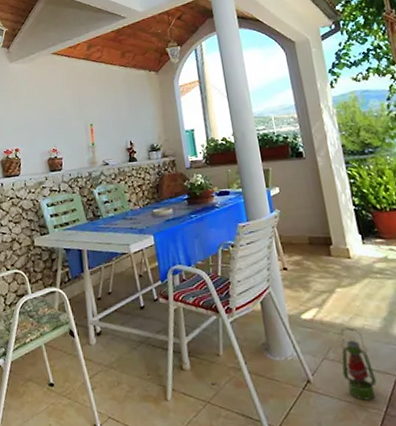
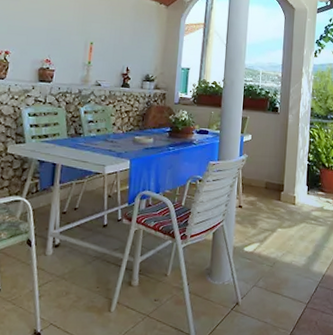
lantern: present [340,327,377,401] -> none [266,261,291,322]

